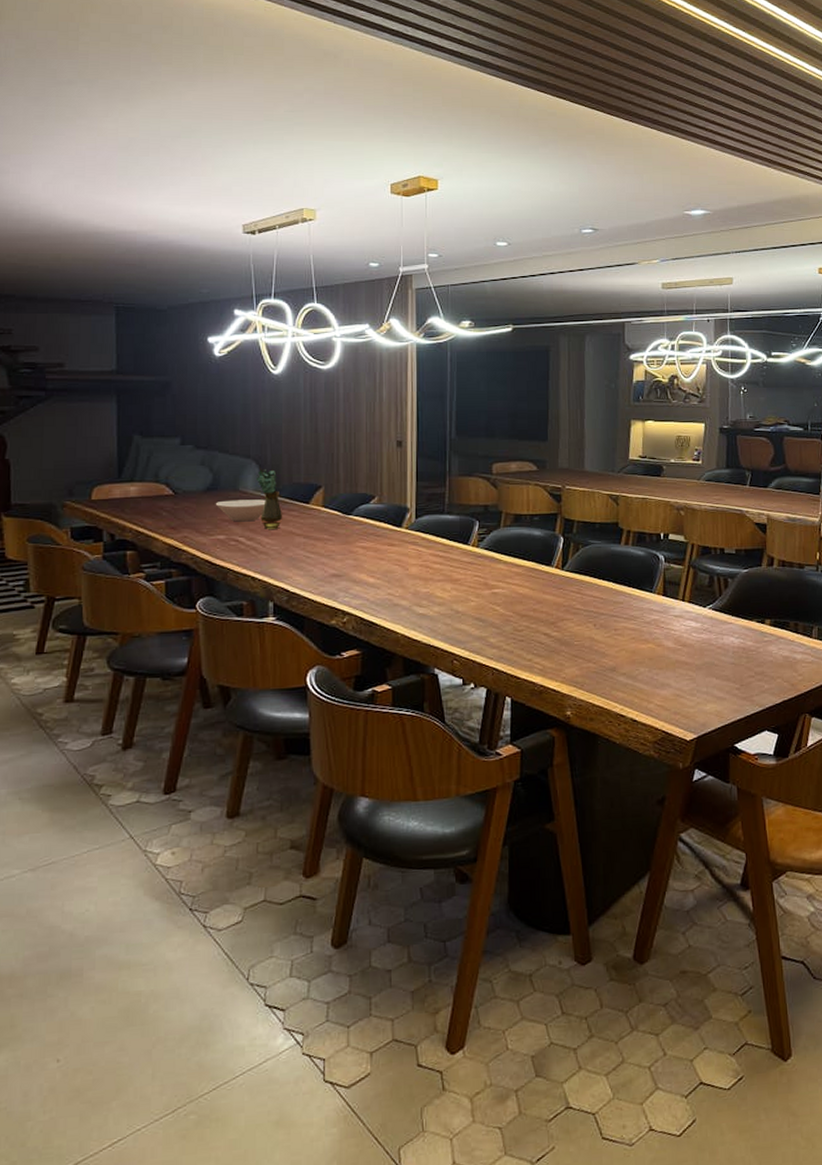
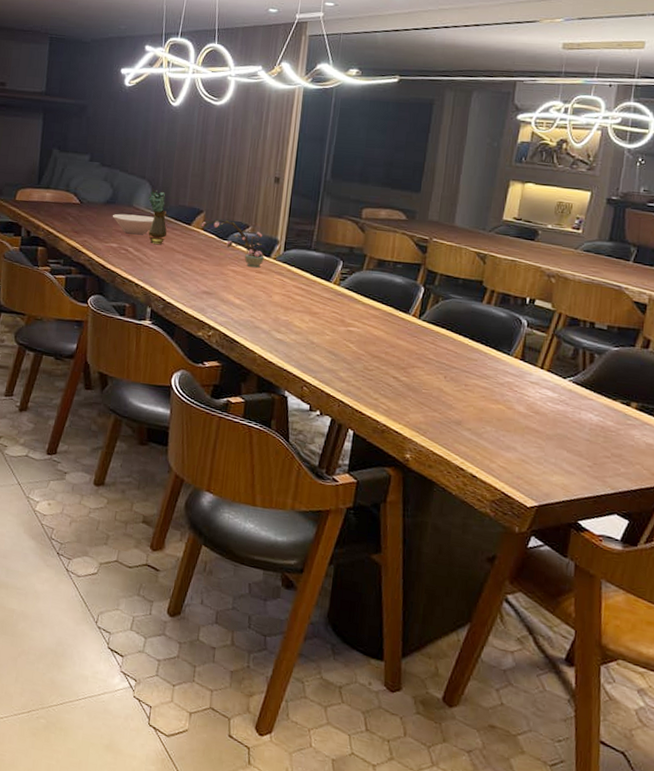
flower arrangement: none [320,493,395,541] -> present [200,219,264,268]

